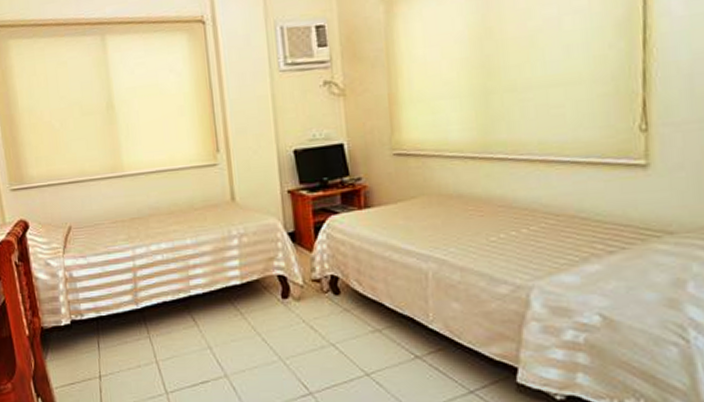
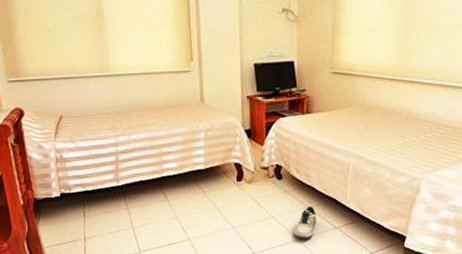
shoe: none [360,328,391,373] -> present [293,206,316,239]

